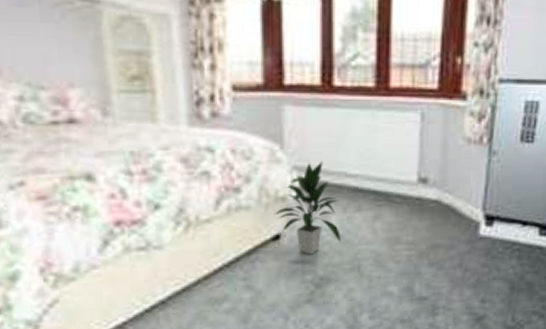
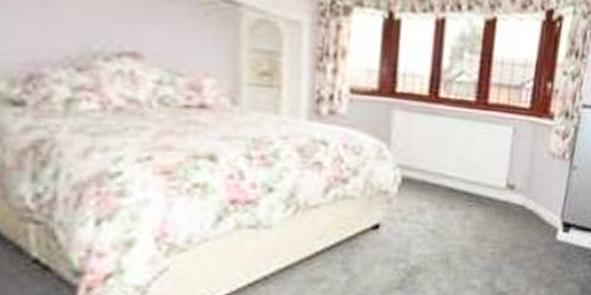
indoor plant: present [274,161,341,255] -> none [375,162,435,245]

